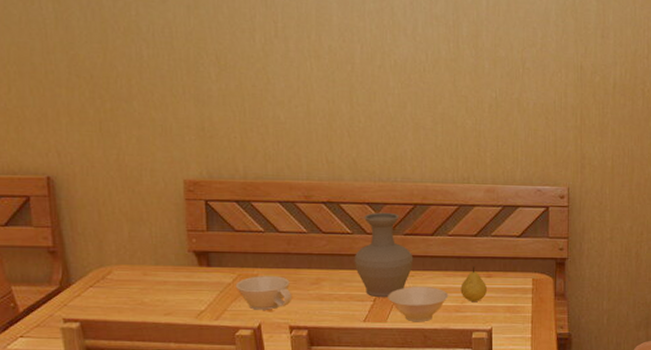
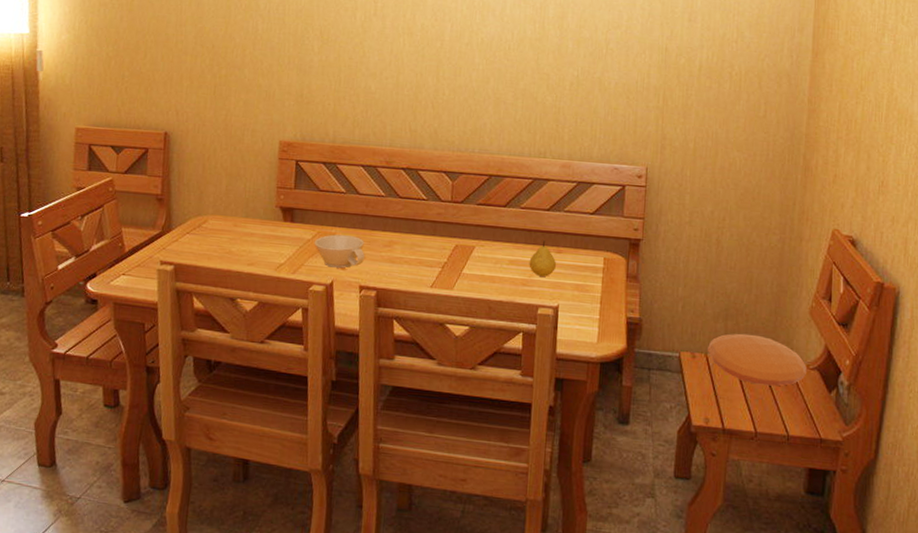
vase: present [354,212,414,297] -> none [426,180,485,265]
bowl: present [388,287,449,322] -> none [456,256,517,293]

